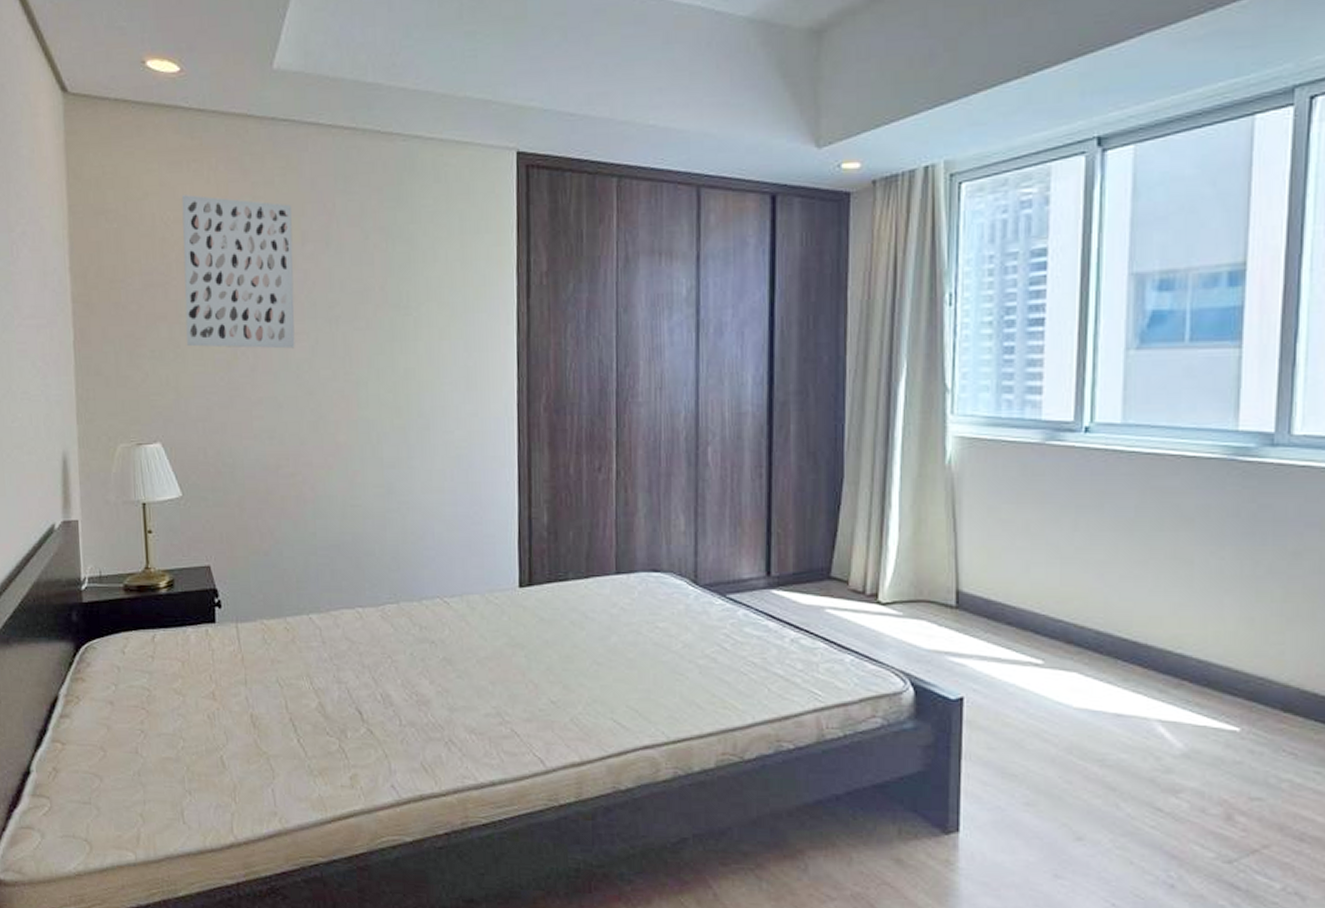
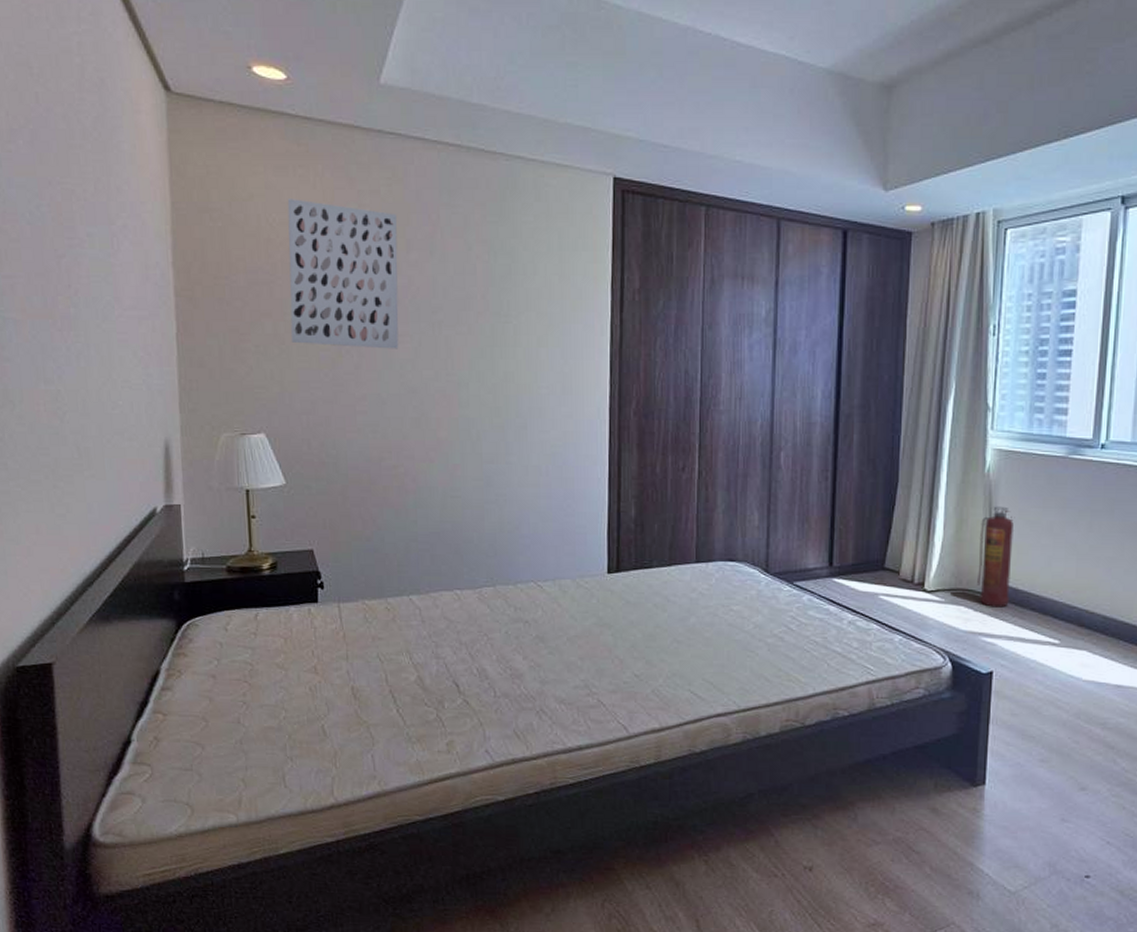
fire extinguisher: none [941,503,984,622] -> present [977,506,1015,608]

